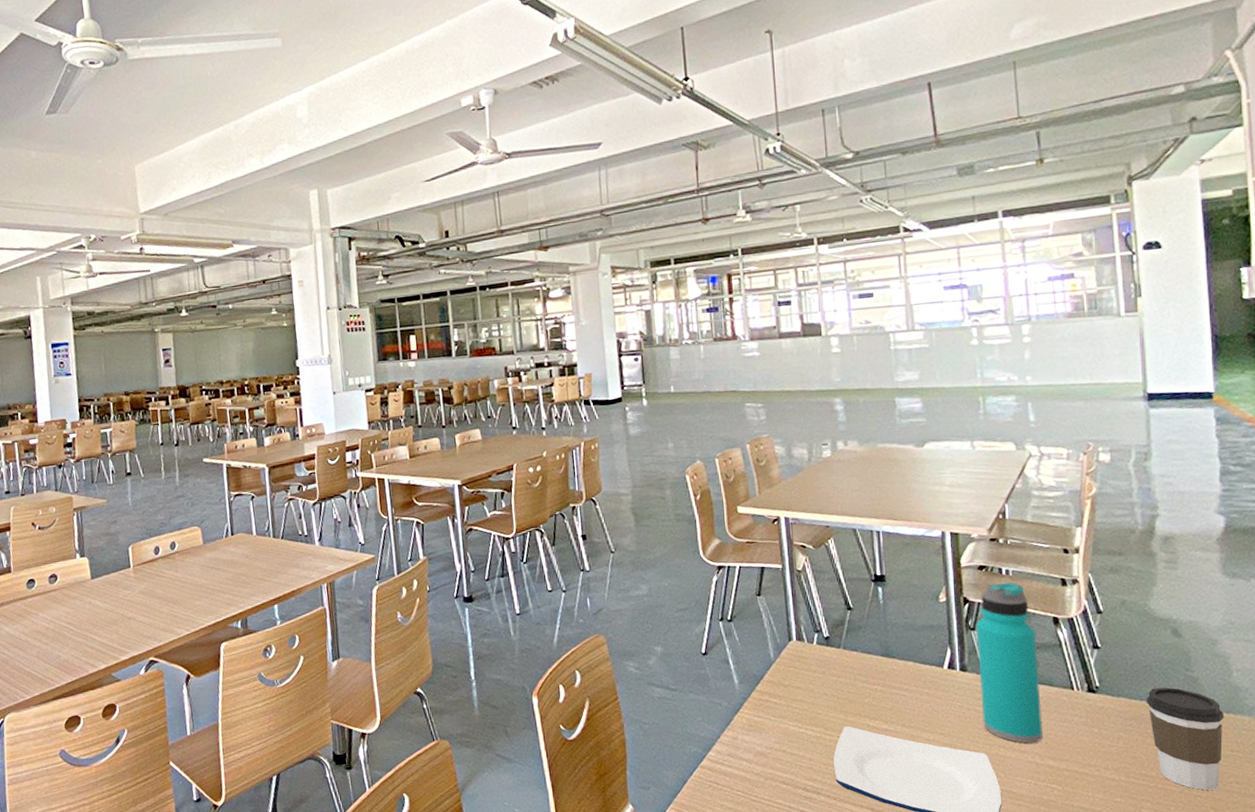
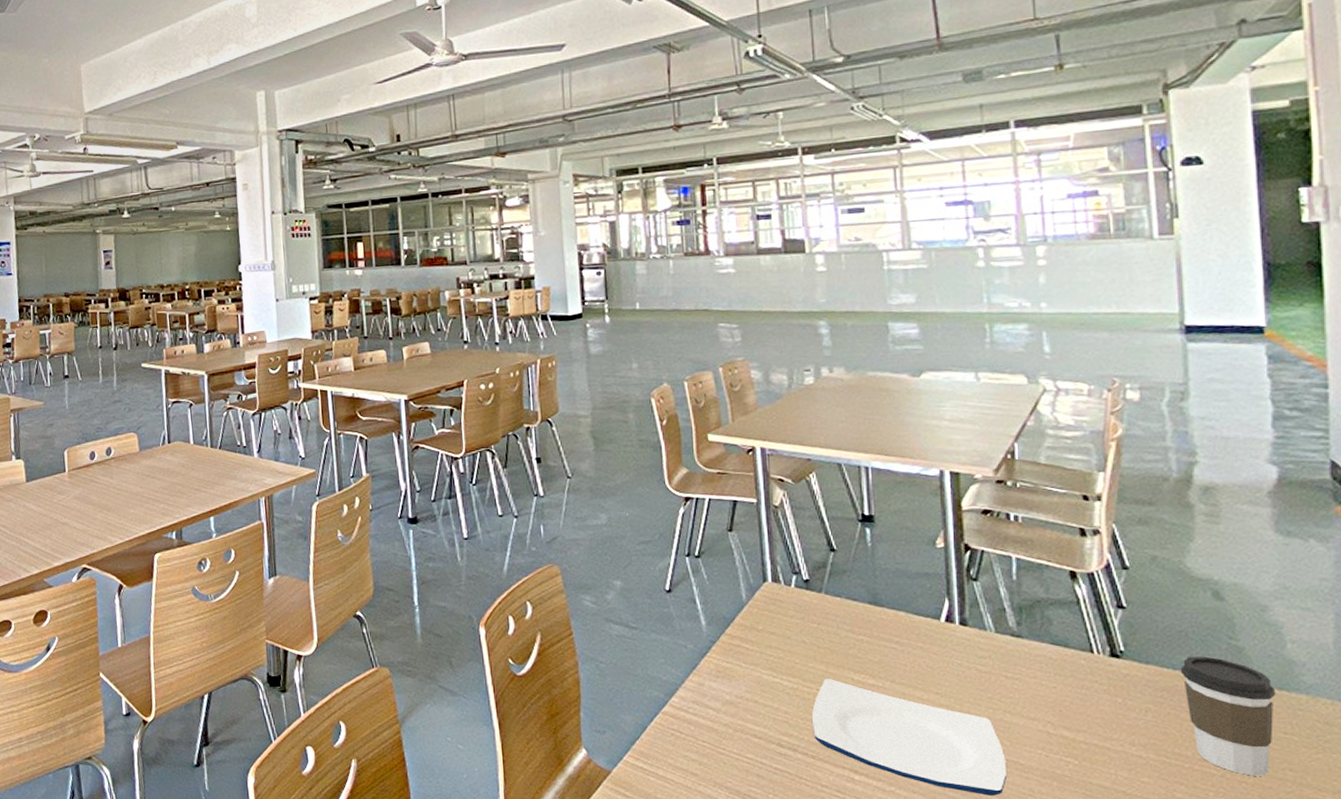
water bottle: present [975,582,1044,743] -> none [978,529,1057,710]

